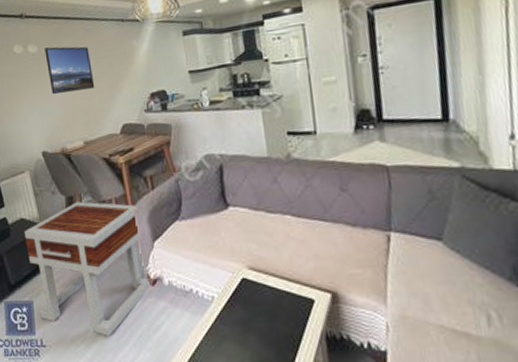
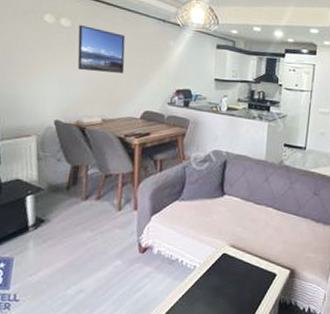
side table: present [24,201,153,336] -> none [17,171,144,294]

